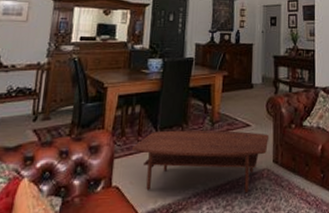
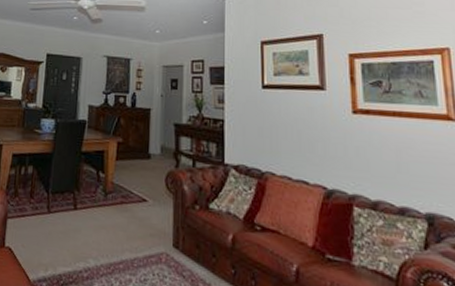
coffee table: present [131,130,270,194] -> none [23,195,169,278]

